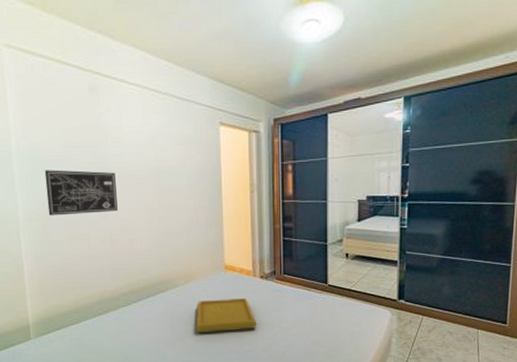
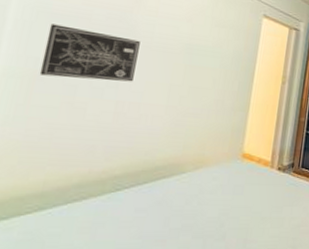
serving tray: present [195,298,257,334] -> none [195,190,266,229]

